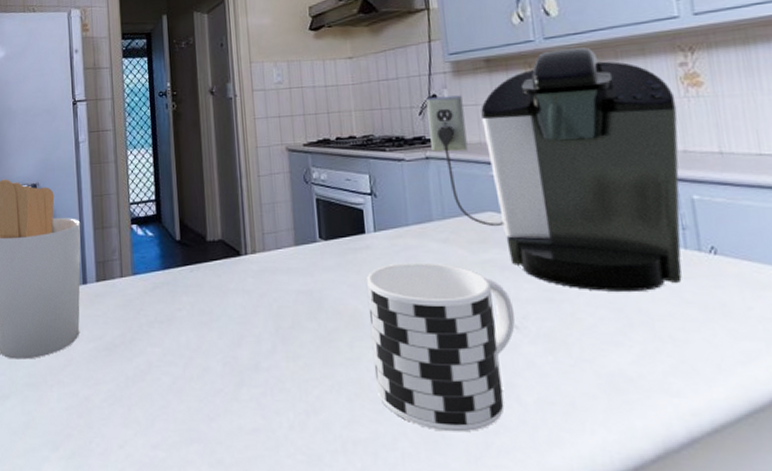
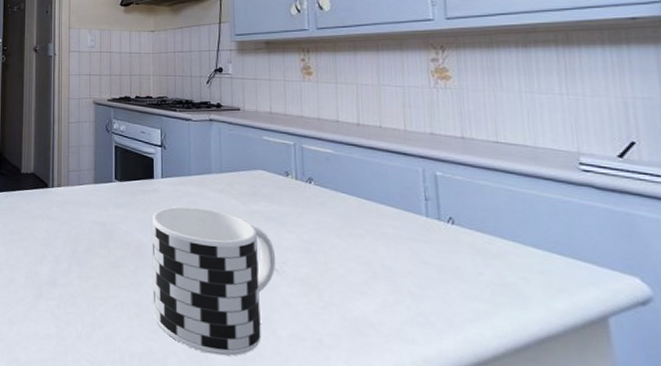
coffee maker: present [426,47,682,293] -> none [213,39,427,250]

